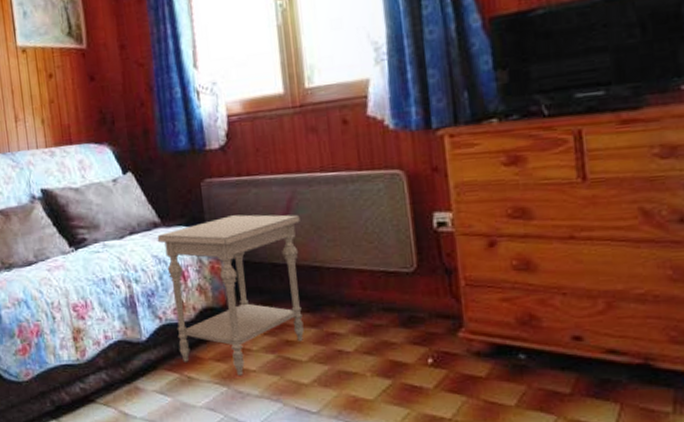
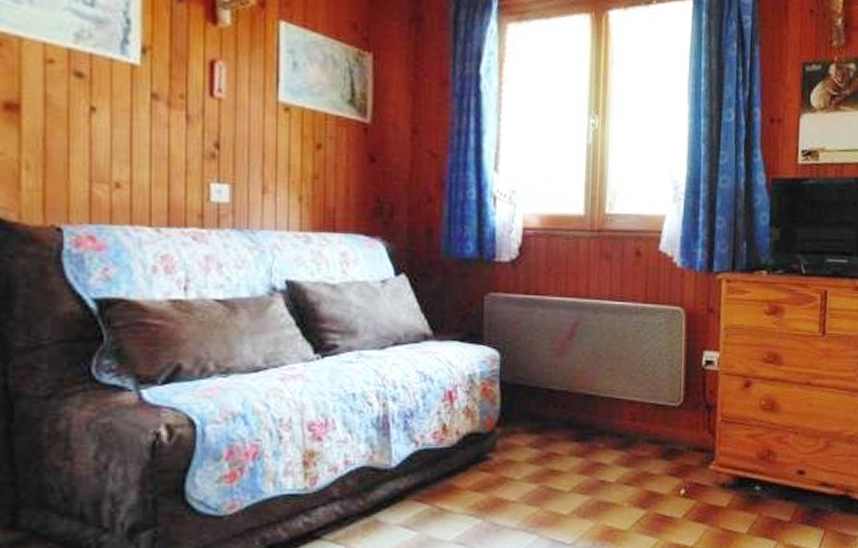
side table: present [157,214,304,375] -> none [425,335,582,507]

